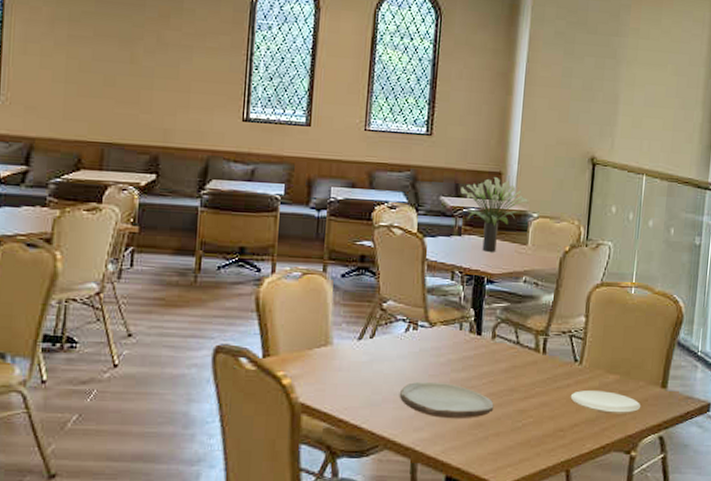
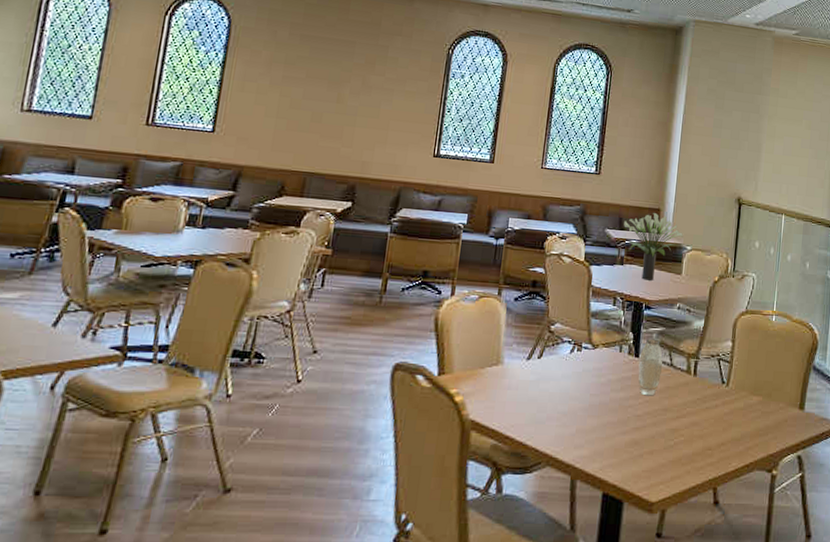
plate: present [399,382,494,419] -> none [562,401,649,438]
vase: none [480,315,508,376] -> present [638,338,663,396]
plate: present [570,389,641,414] -> none [718,410,782,434]

